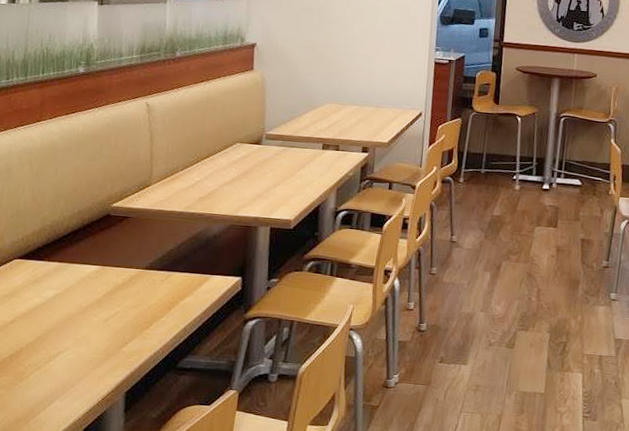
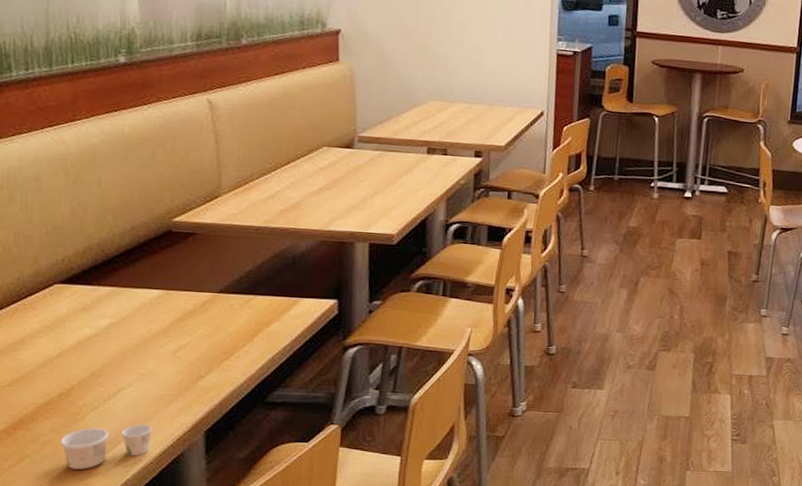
paper cup: none [7,384,83,423] -> present [60,424,152,469]

